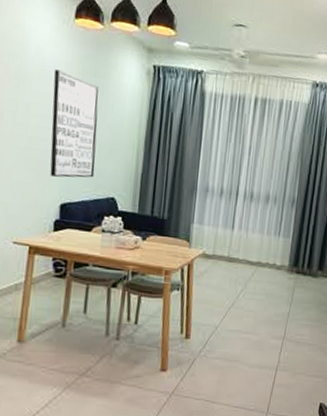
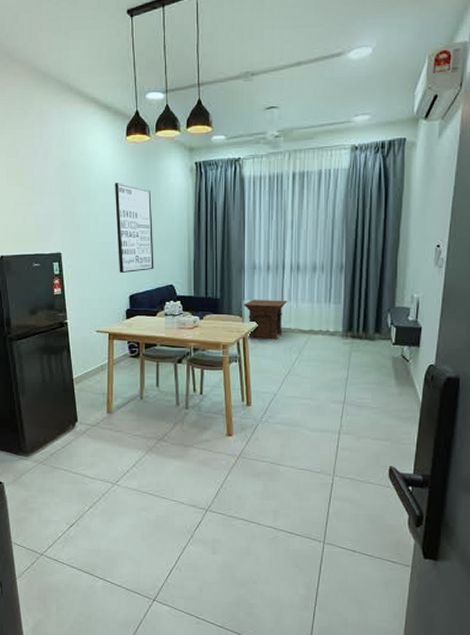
side table: none [192,224,238,270] -> present [243,300,288,340]

